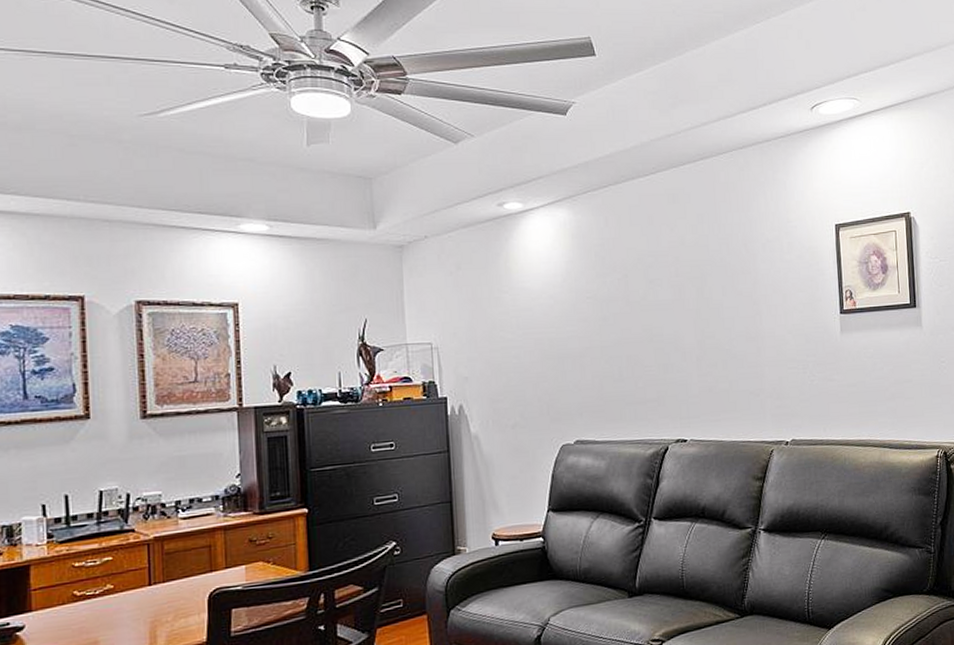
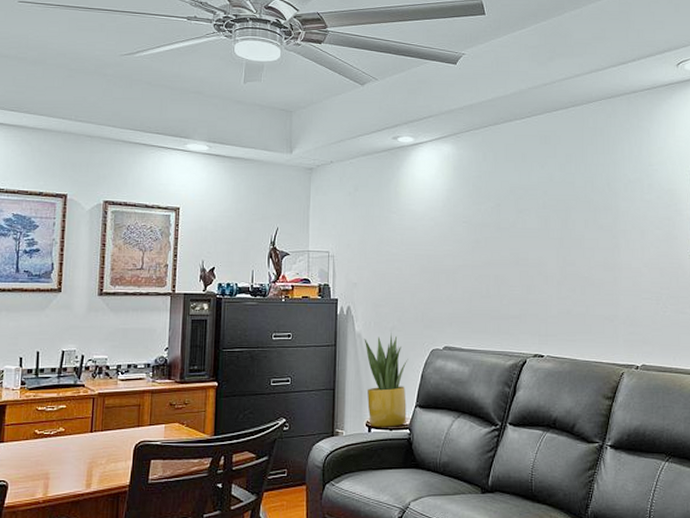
planter: none [482,431,539,539] -> present [364,333,408,427]

